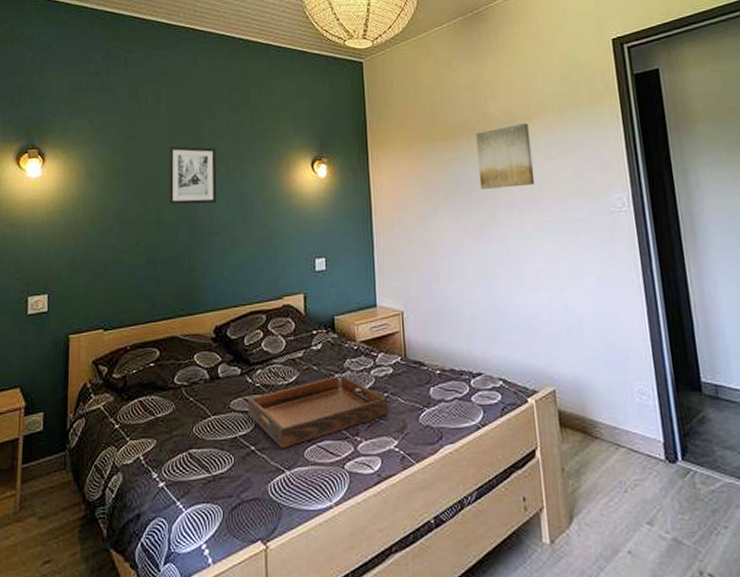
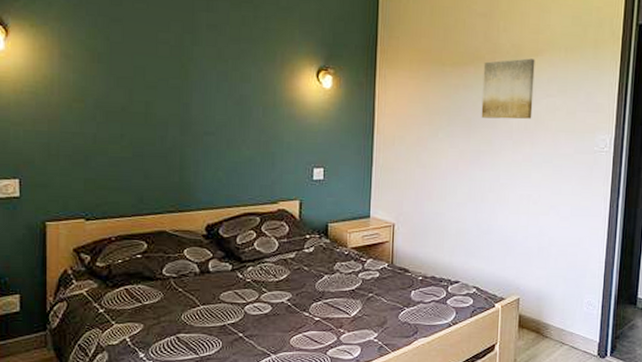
wall art: present [169,146,217,205] -> none [158,35,214,103]
serving tray: present [247,375,388,449] -> none [237,276,372,336]

